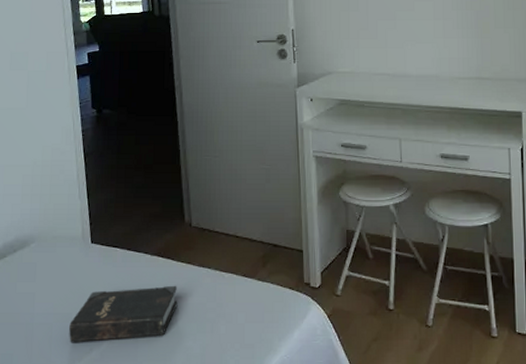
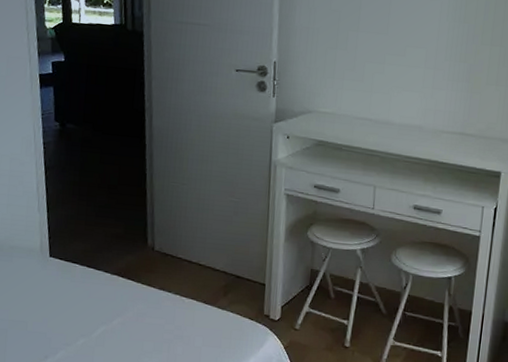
hardback book: present [69,285,178,343] -> none [24,303,136,351]

